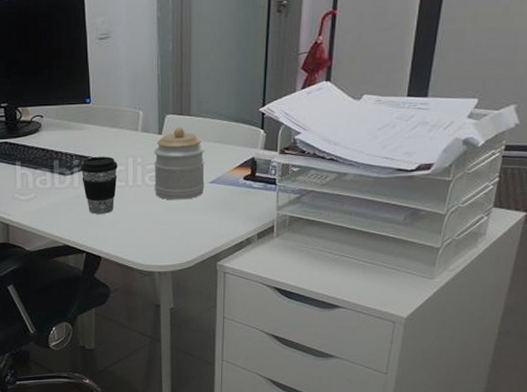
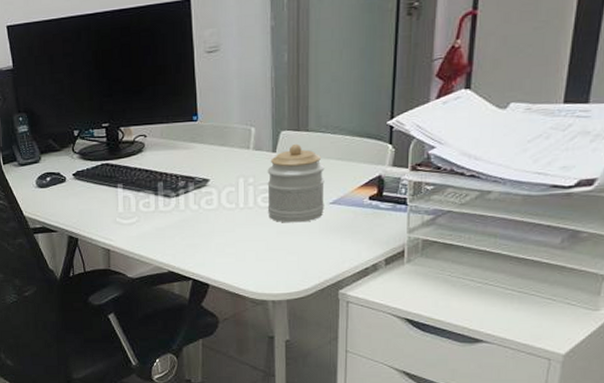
coffee cup: present [80,156,118,214] -> none [186,177,227,238]

